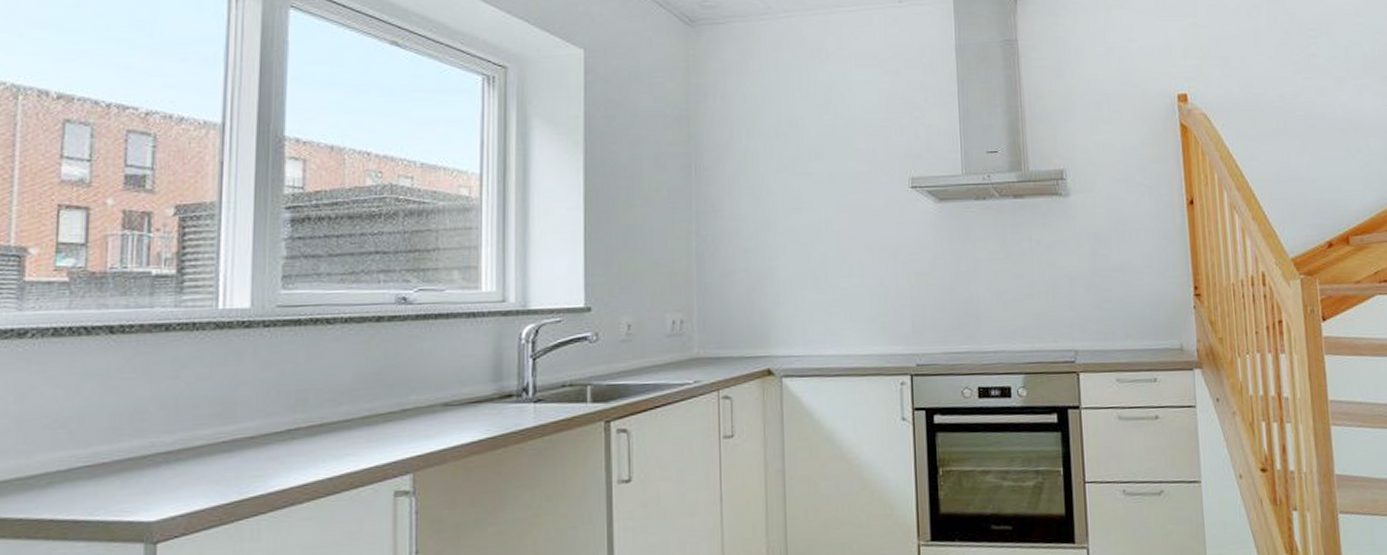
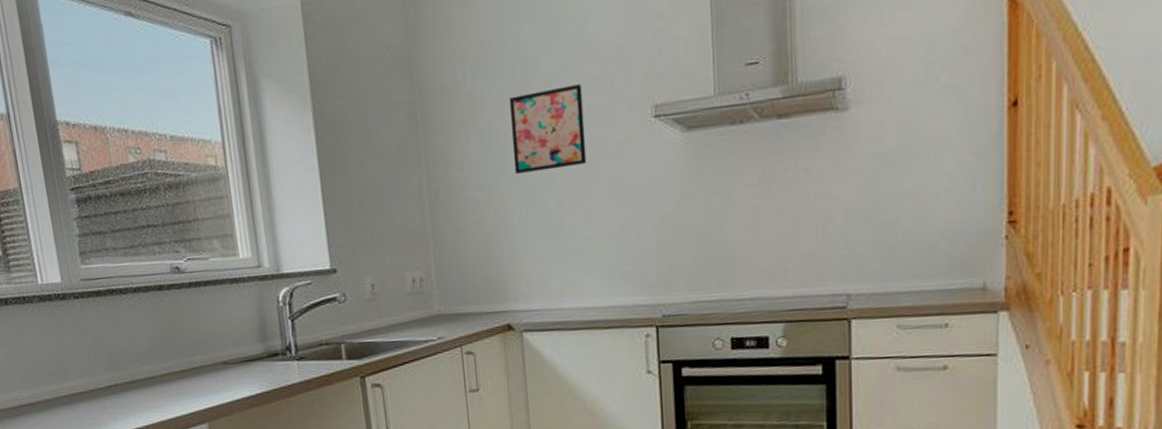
wall art: none [781,154,851,228] -> present [508,84,587,175]

